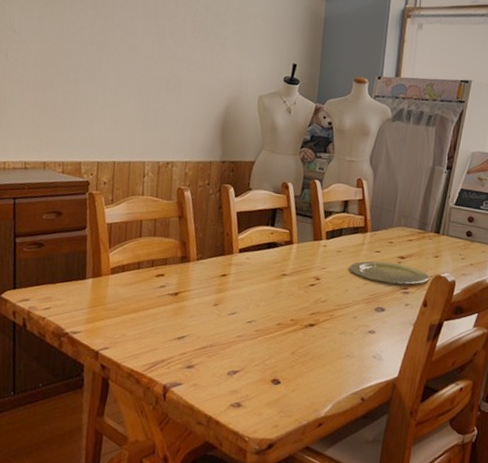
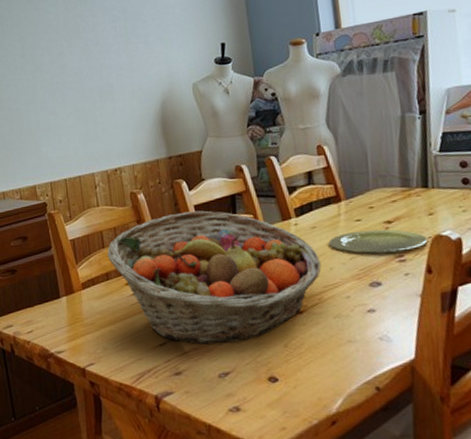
fruit basket: none [143,216,339,345] -> present [107,210,321,345]

